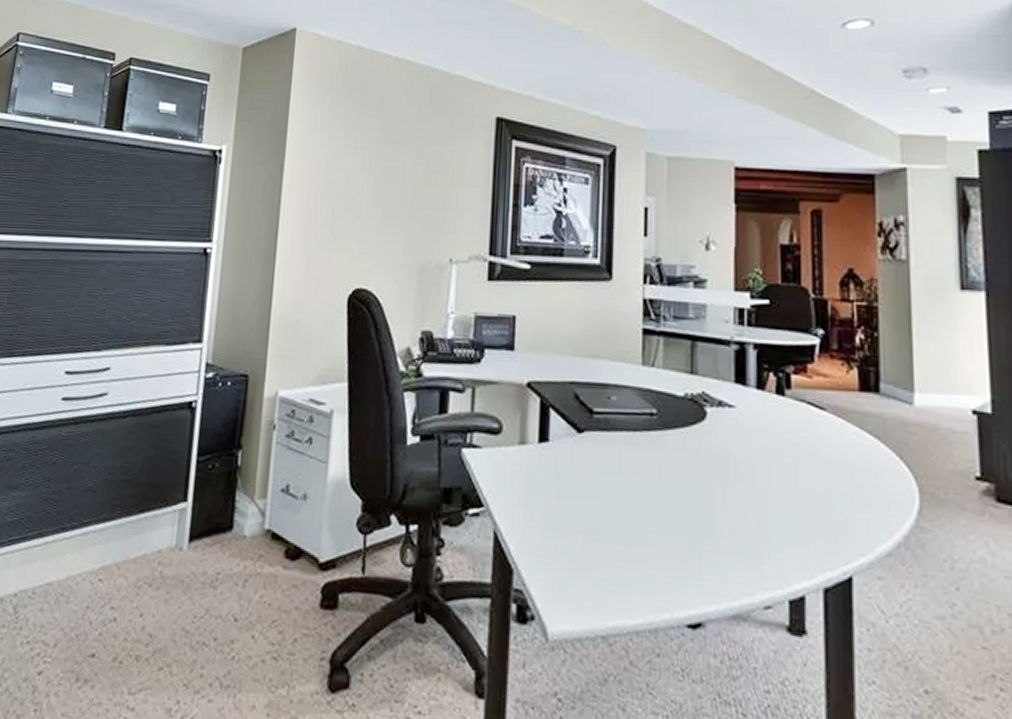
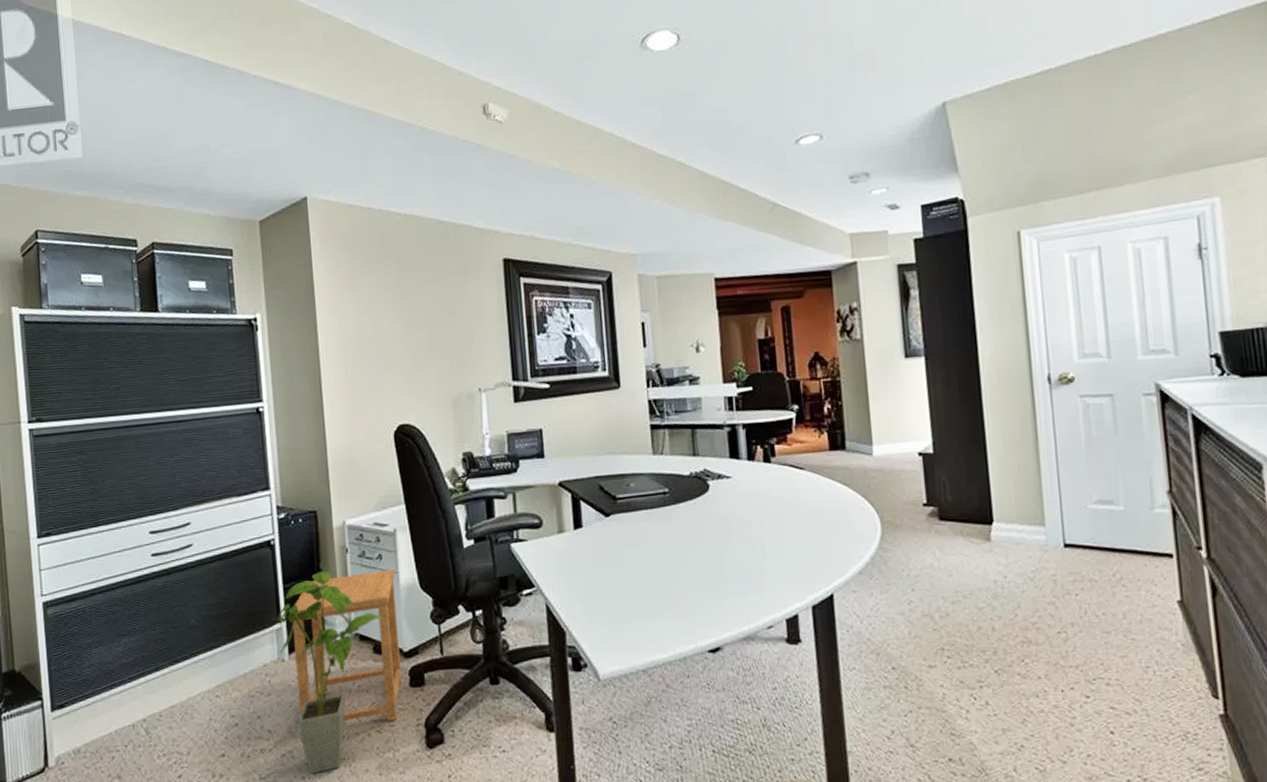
house plant: none [179,448,304,699] -> present [277,571,385,773]
side table: none [188,456,325,649] -> present [292,569,402,722]

